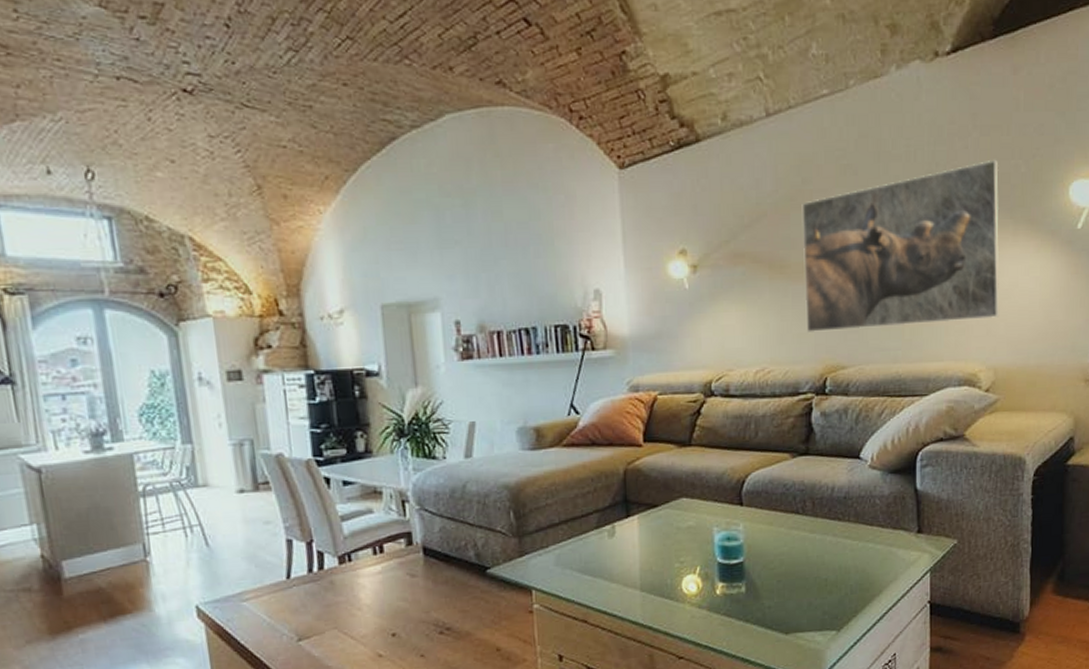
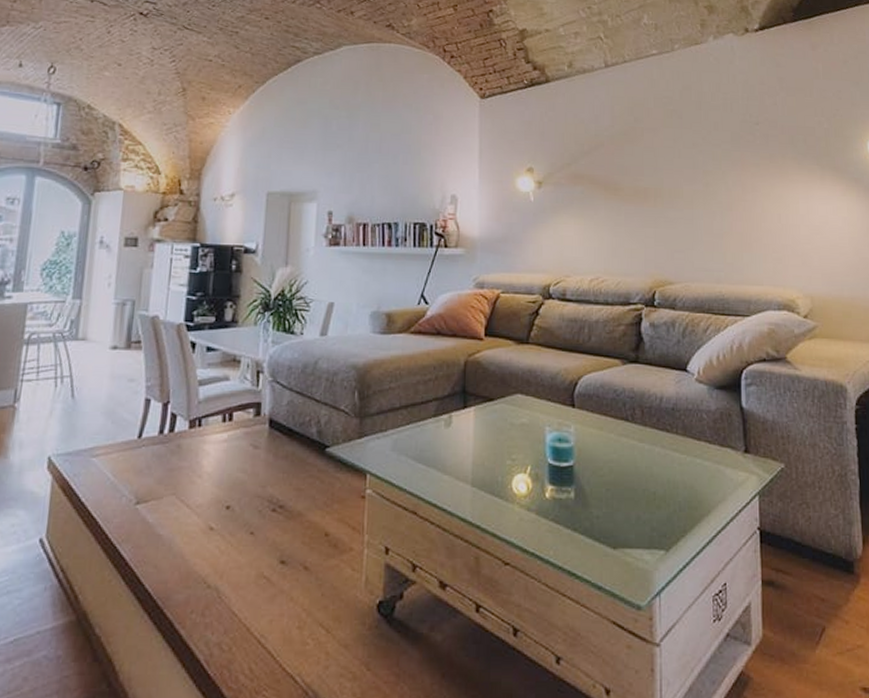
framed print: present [802,159,1000,334] -> none [634,115,813,251]

